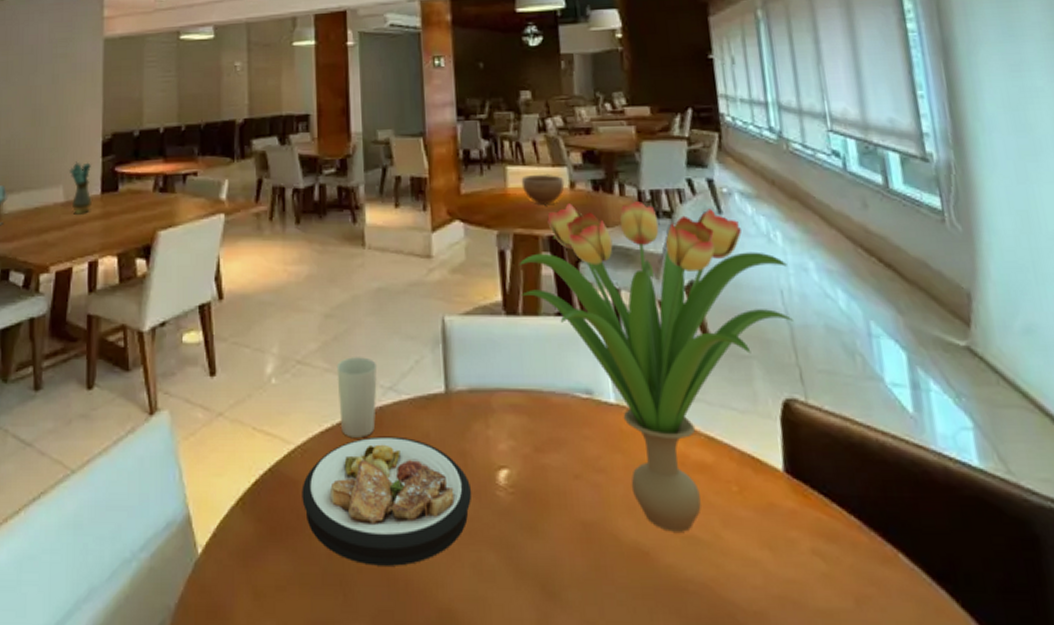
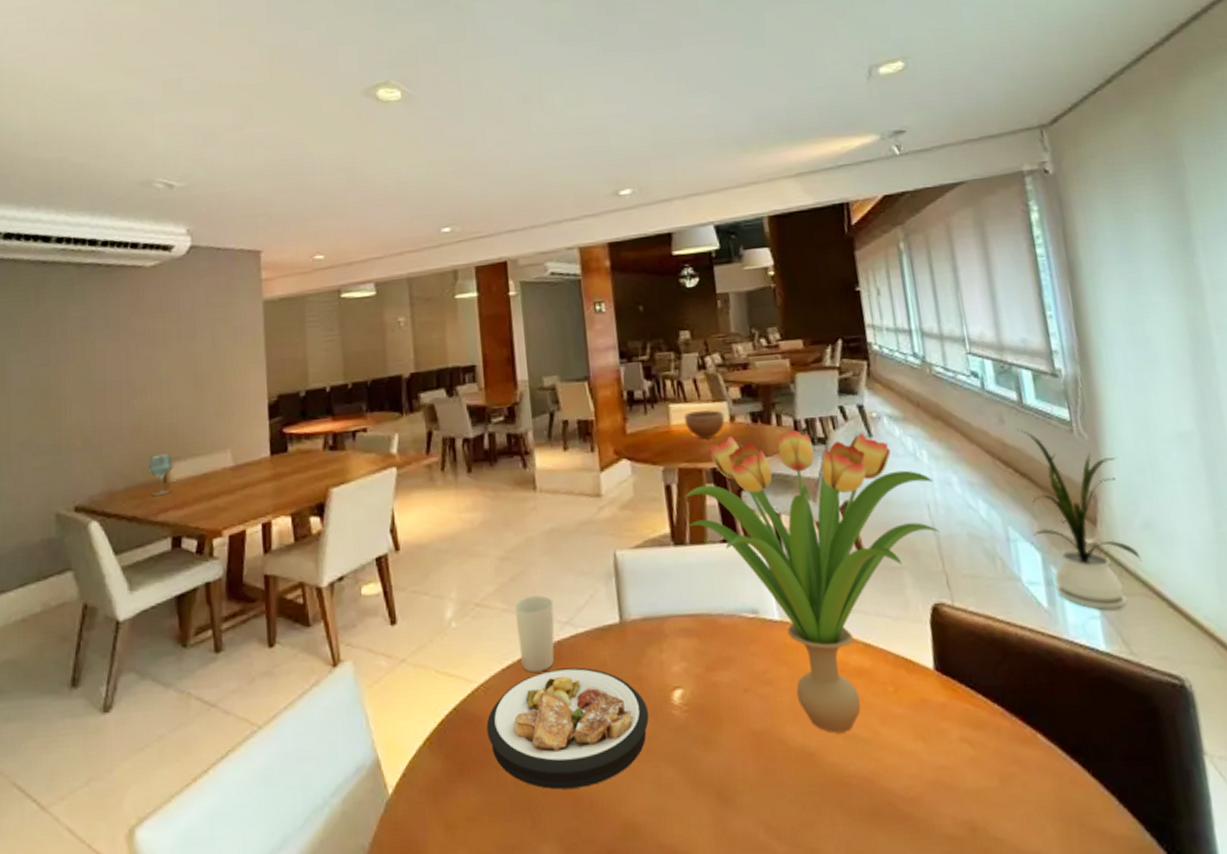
vase: present [69,161,92,216] -> none [236,425,261,478]
house plant: none [882,215,1021,422] -> present [1017,428,1141,611]

